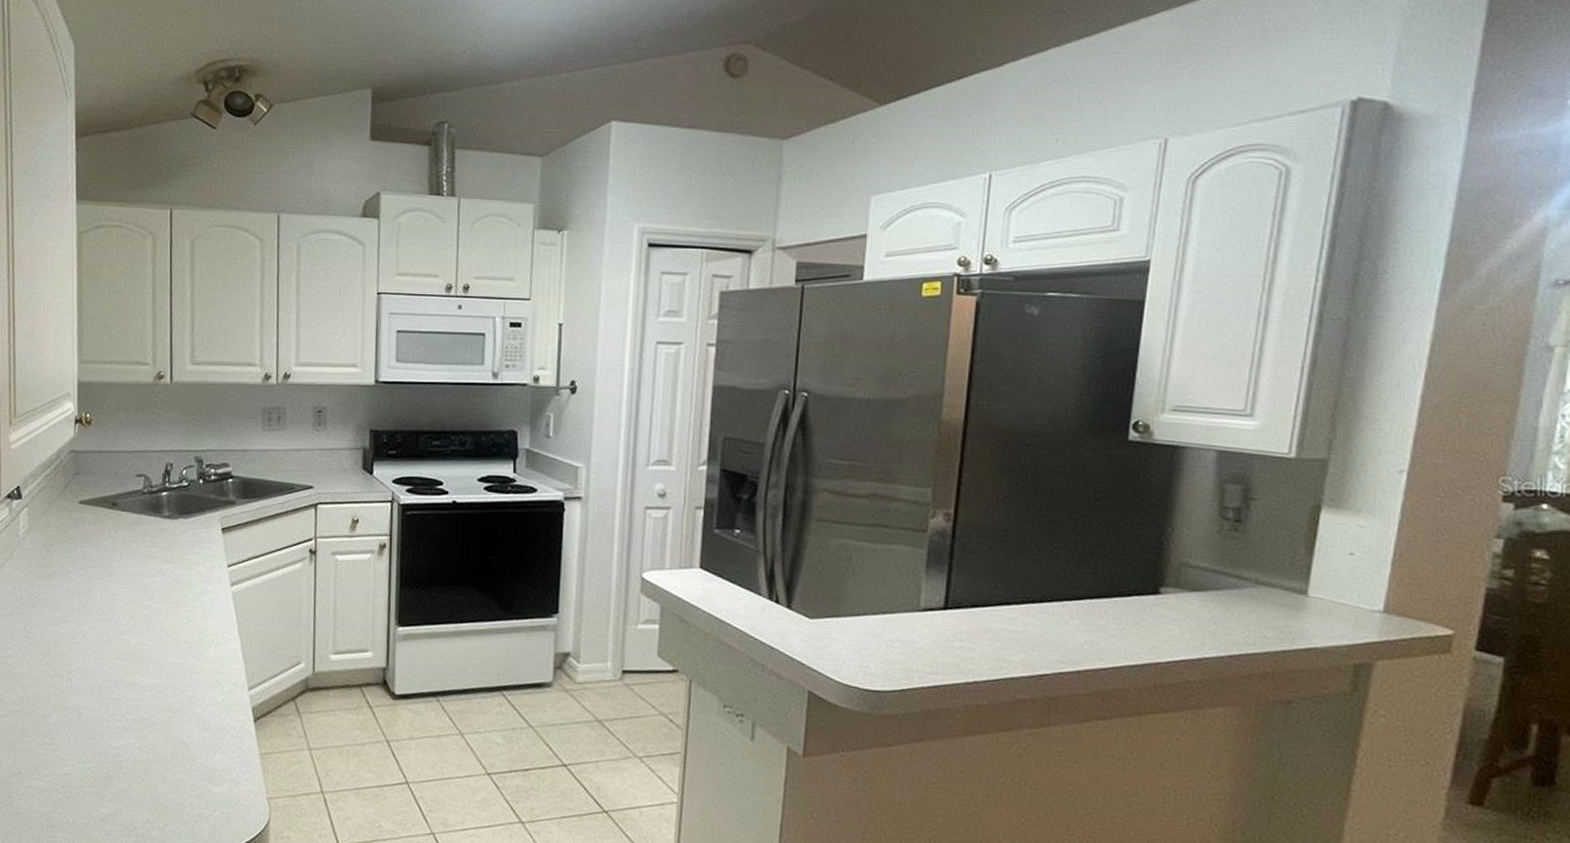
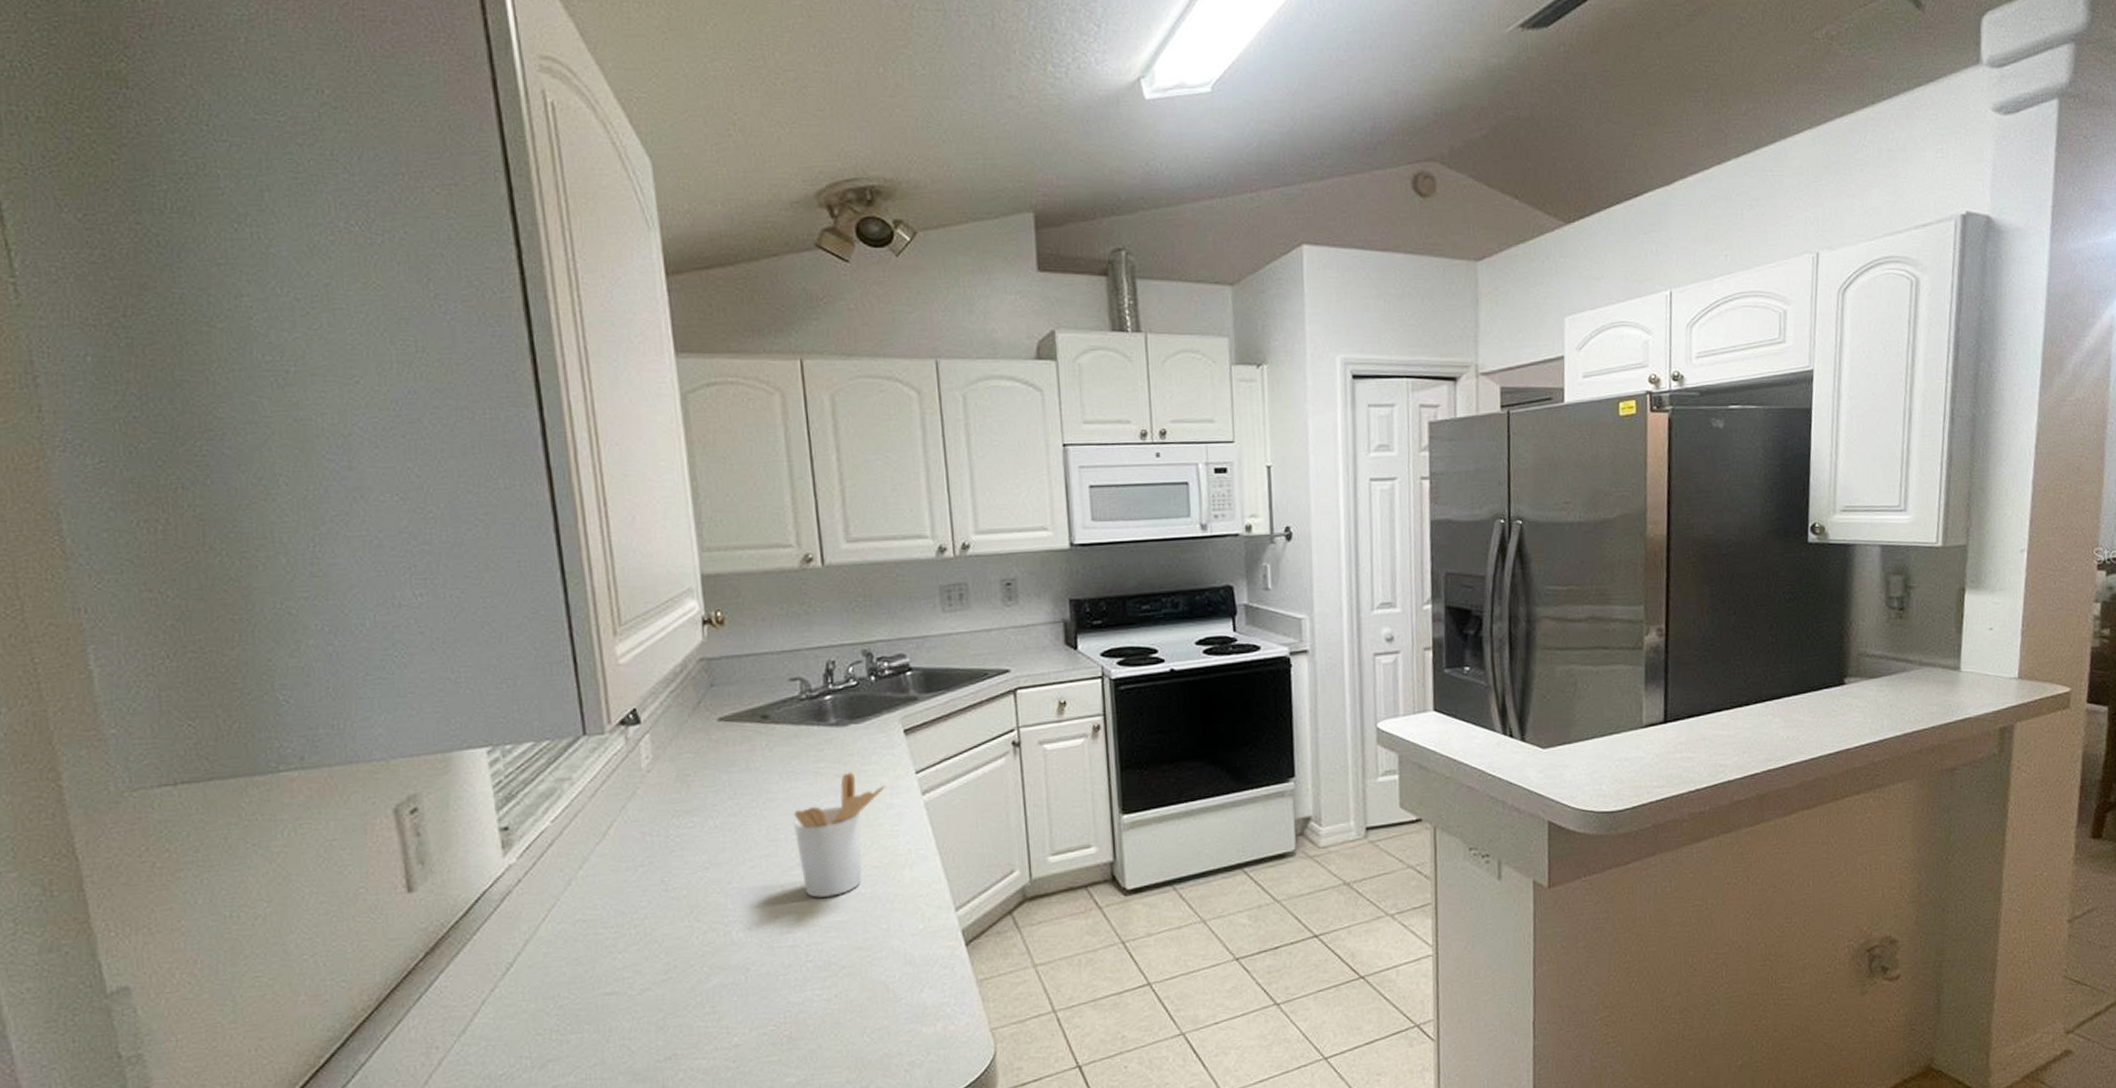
utensil holder: none [127,559,202,662] -> present [793,772,885,898]

